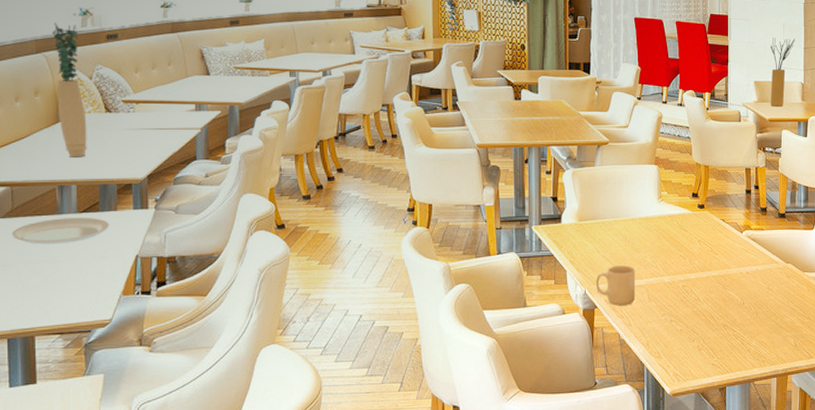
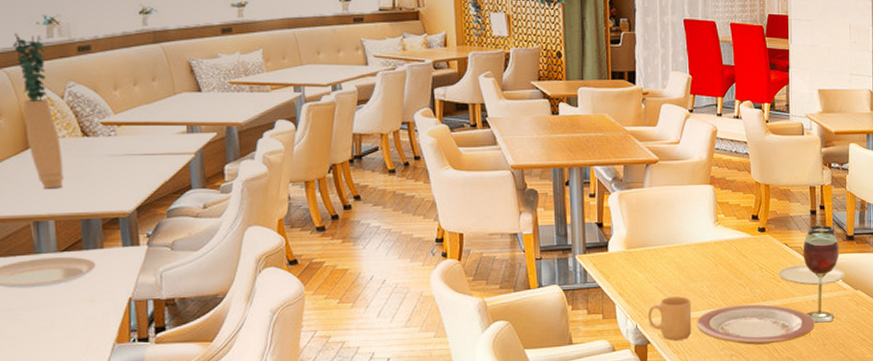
plate: none [640,275,748,312] -> present [697,304,815,345]
plate: none [715,239,777,258] -> present [778,265,845,285]
wineglass: none [738,204,772,293] -> present [802,225,839,323]
vase: present [770,38,795,108] -> none [835,40,862,119]

